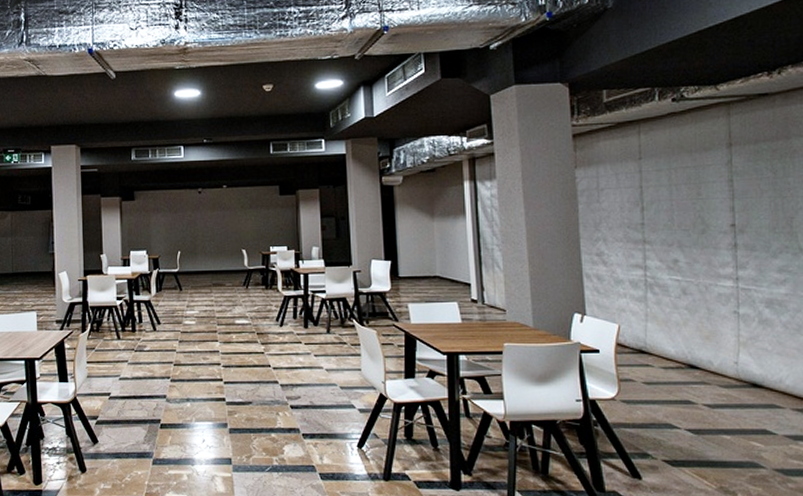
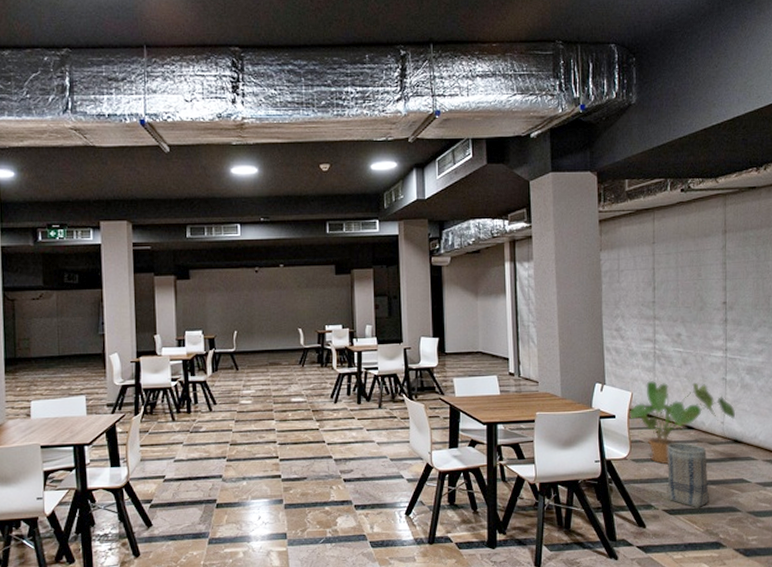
house plant: none [614,311,753,408] -> present [627,380,736,465]
basket: none [665,384,722,461] -> present [667,442,709,508]

